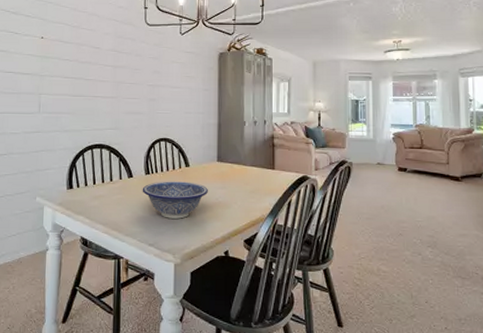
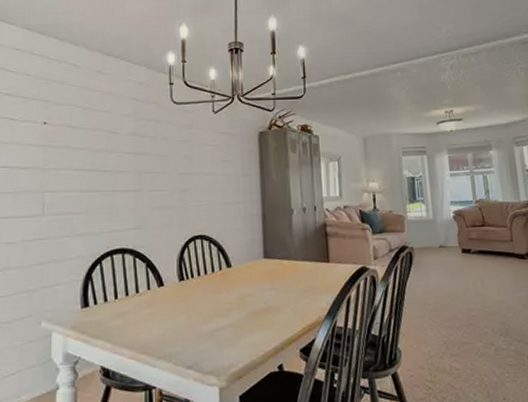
decorative bowl: present [142,181,208,219] -> none [176,285,255,332]

